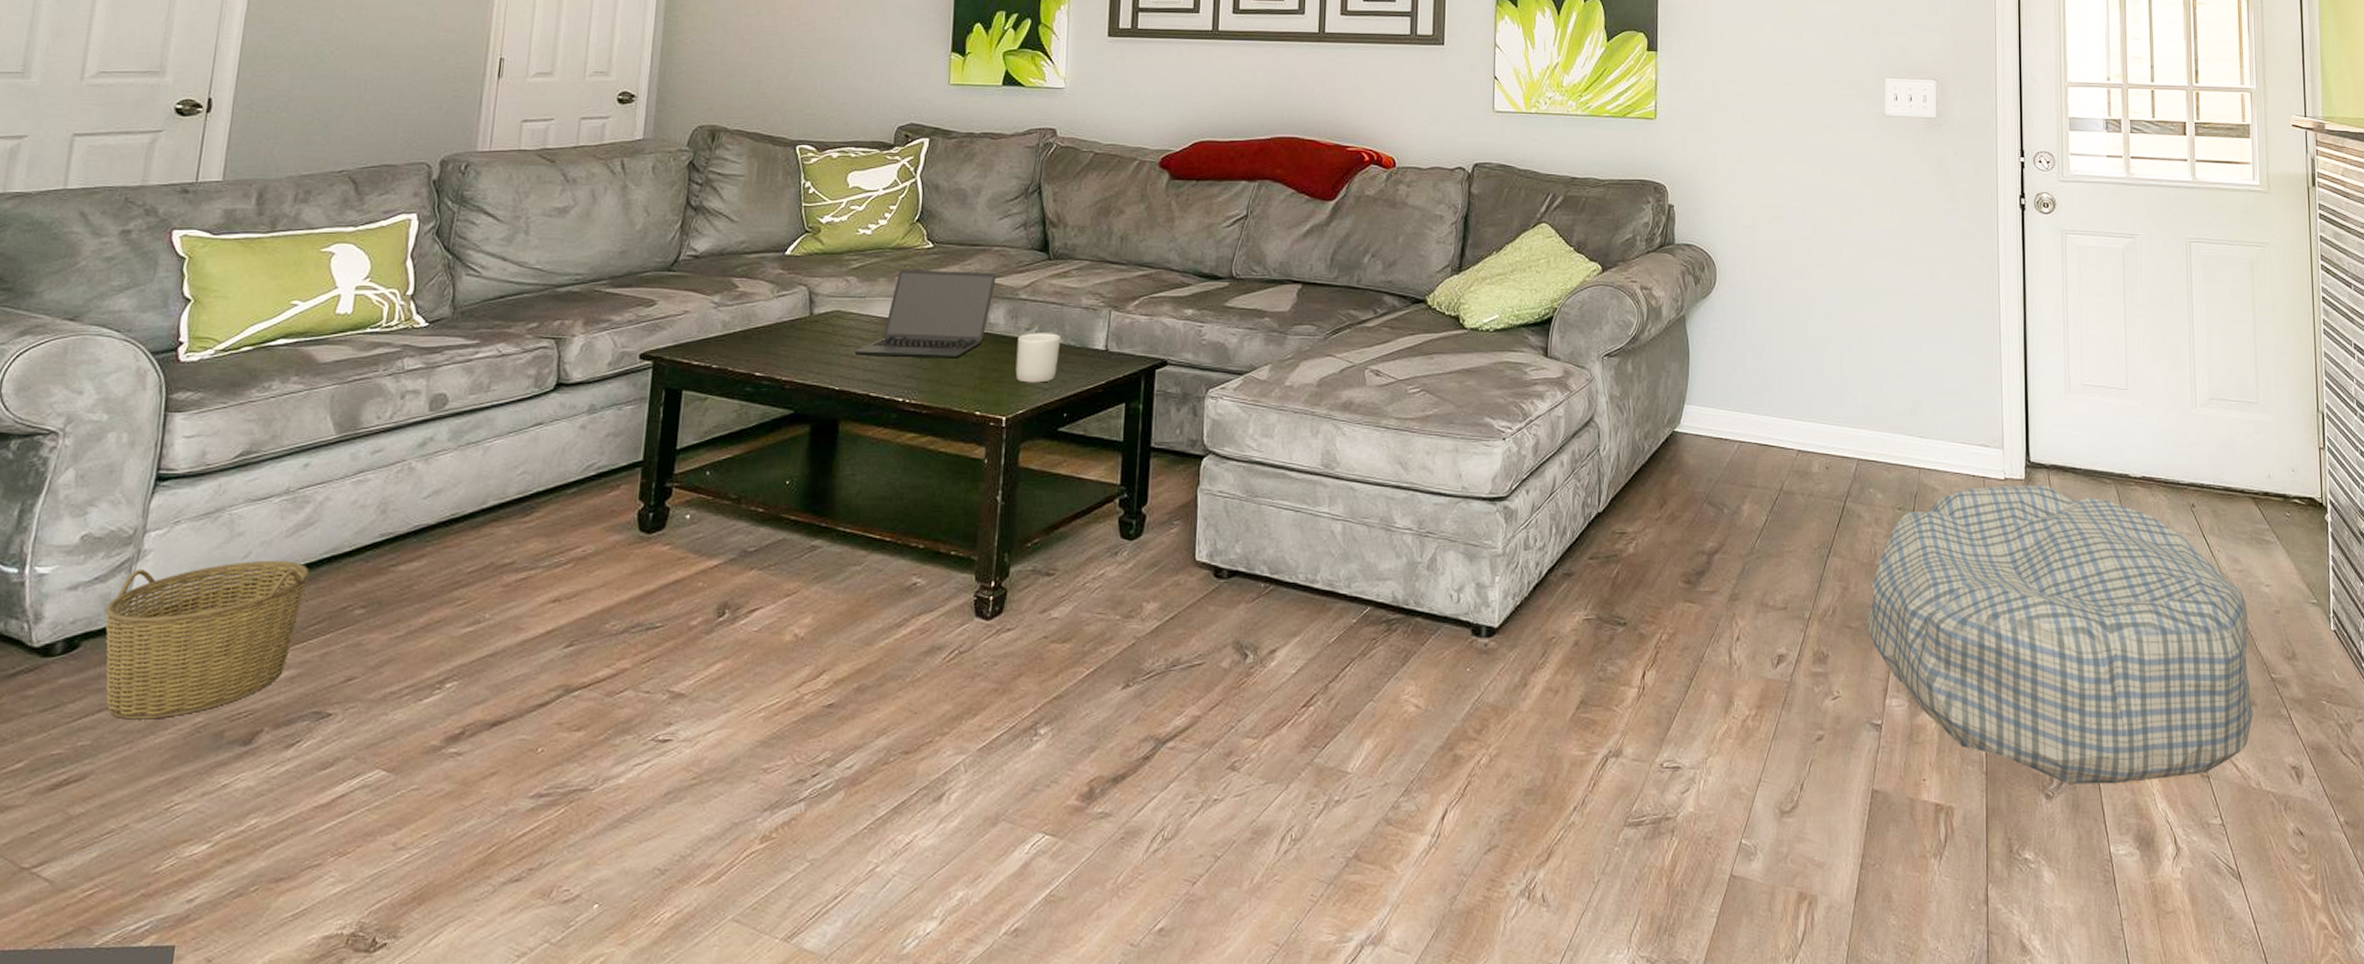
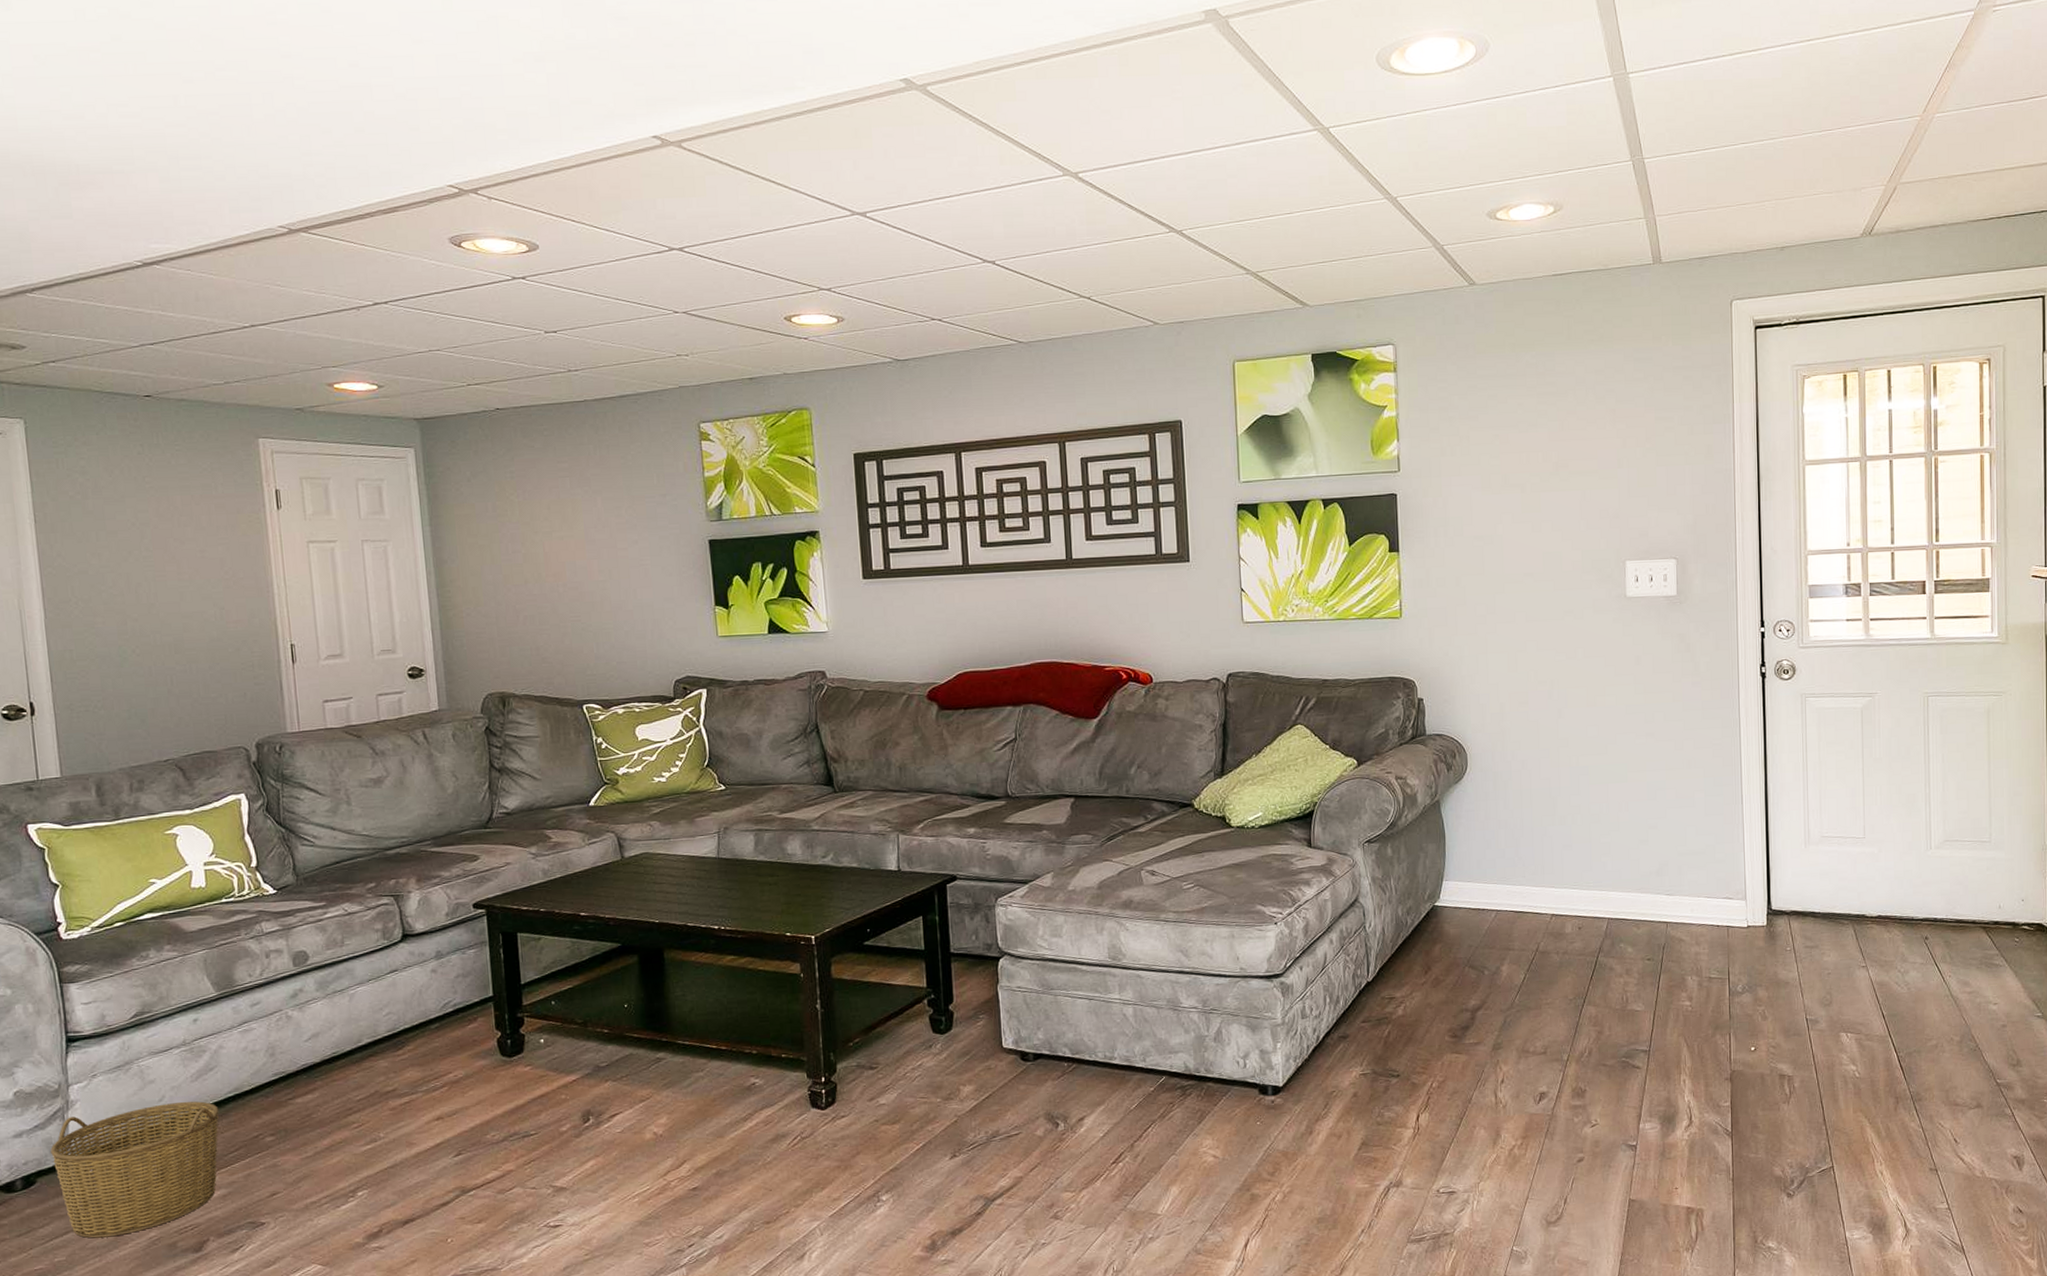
laptop: present [854,269,997,359] -> none [667,808,788,891]
mug: present [1015,333,1060,383] -> none [815,858,856,905]
dog bed: present [1866,485,2254,784] -> none [1620,930,1980,1183]

